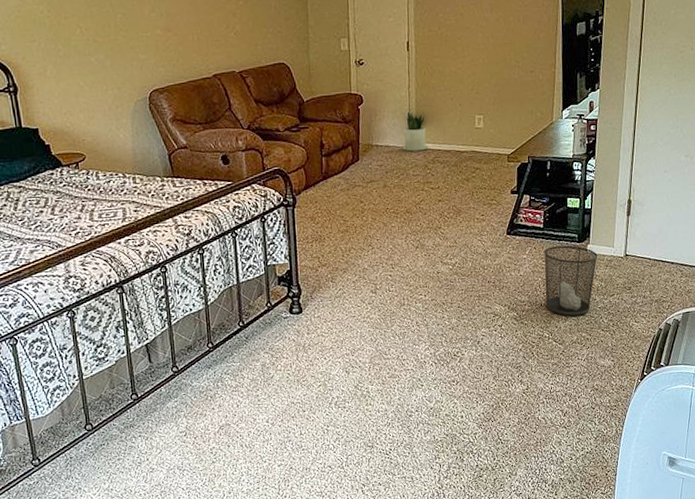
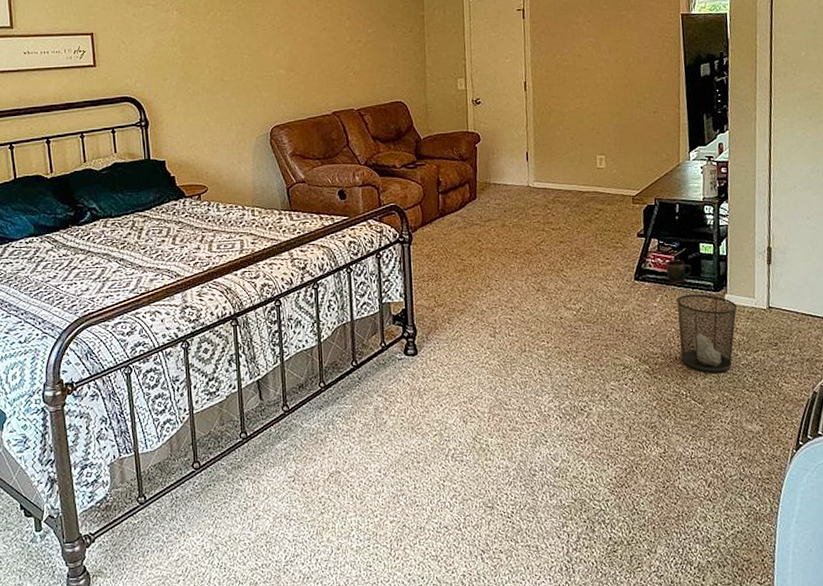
planter: present [403,112,429,152] -> none [521,151,549,191]
mug: none [536,214,559,236] -> present [666,260,692,283]

